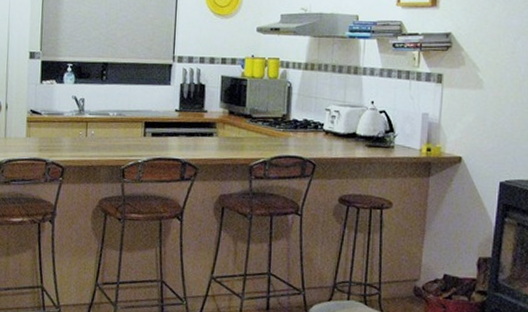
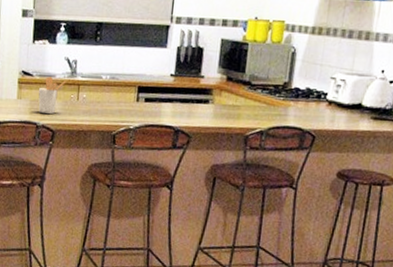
utensil holder: none [47,115,76,150] -> present [38,77,68,114]

